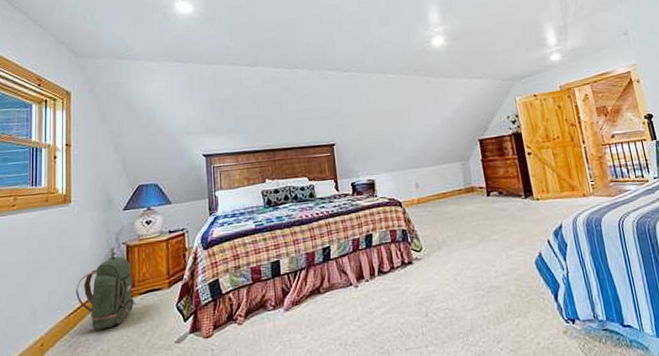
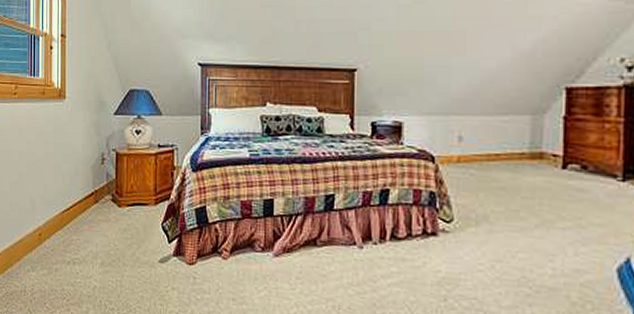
backpack: present [75,255,137,330] -> none [68,161,124,233]

